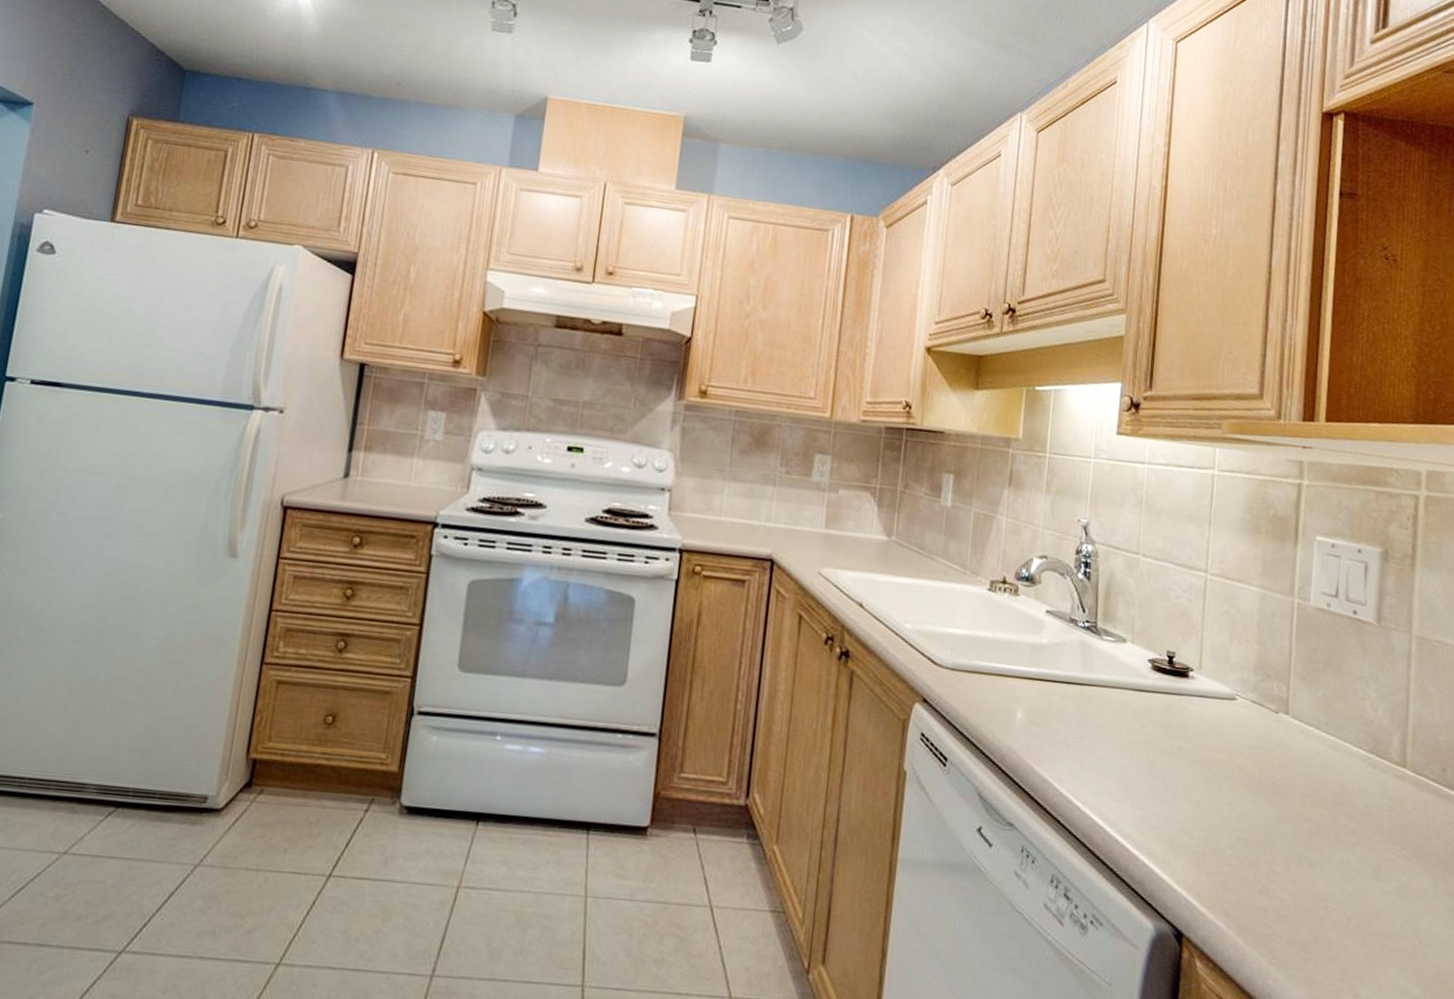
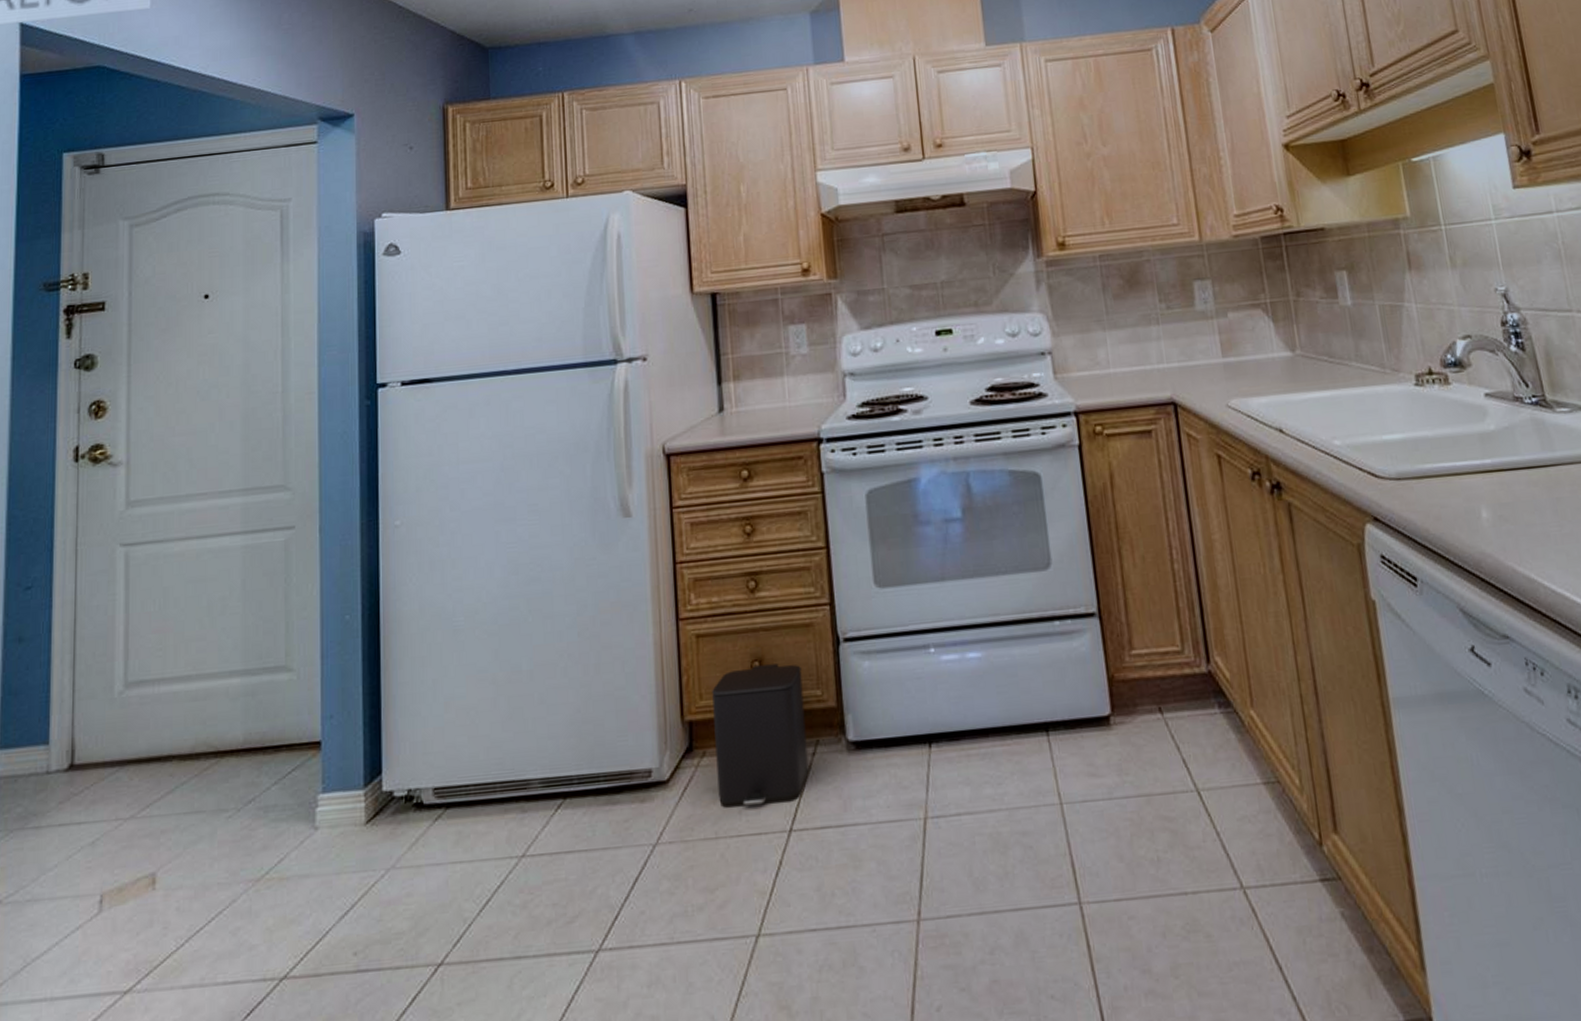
pedal bin: none [267,720,372,851] -> present [712,664,809,809]

